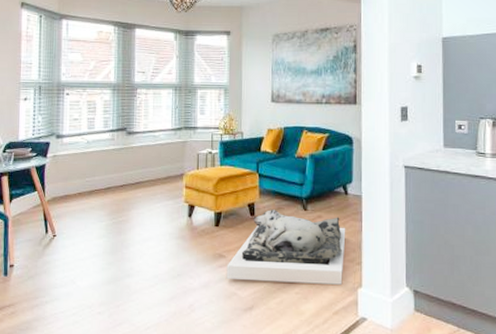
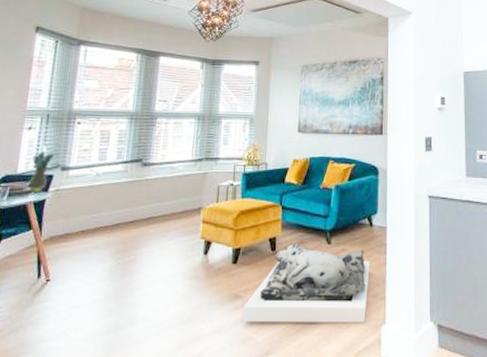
vase: none [30,120,49,158] -> present [28,151,54,193]

